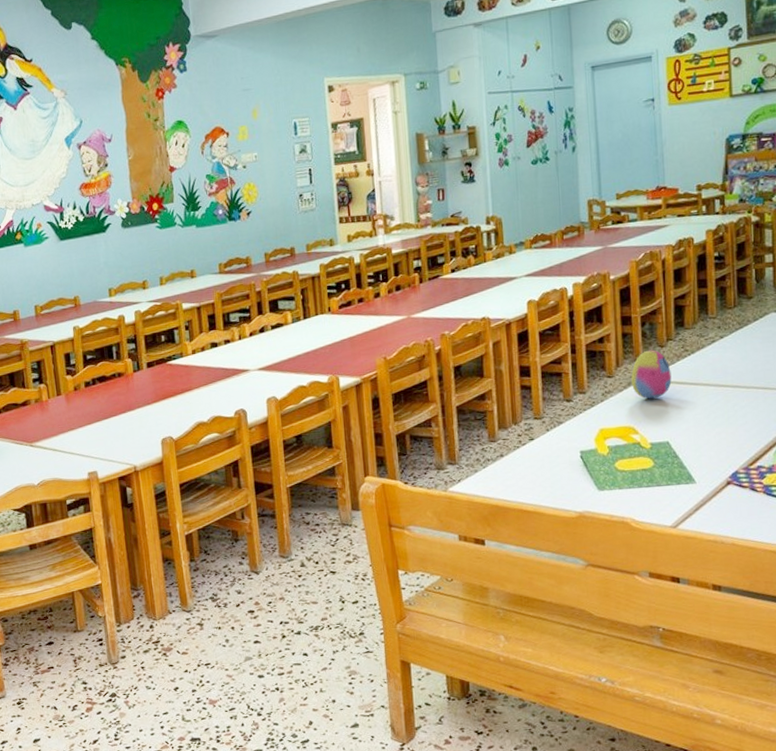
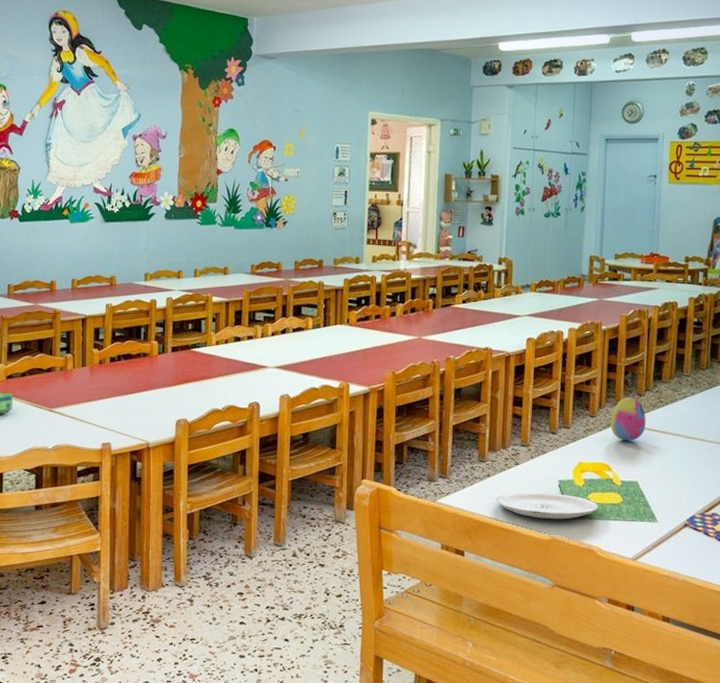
plate: none [512,465,628,495] -> present [495,492,599,519]

